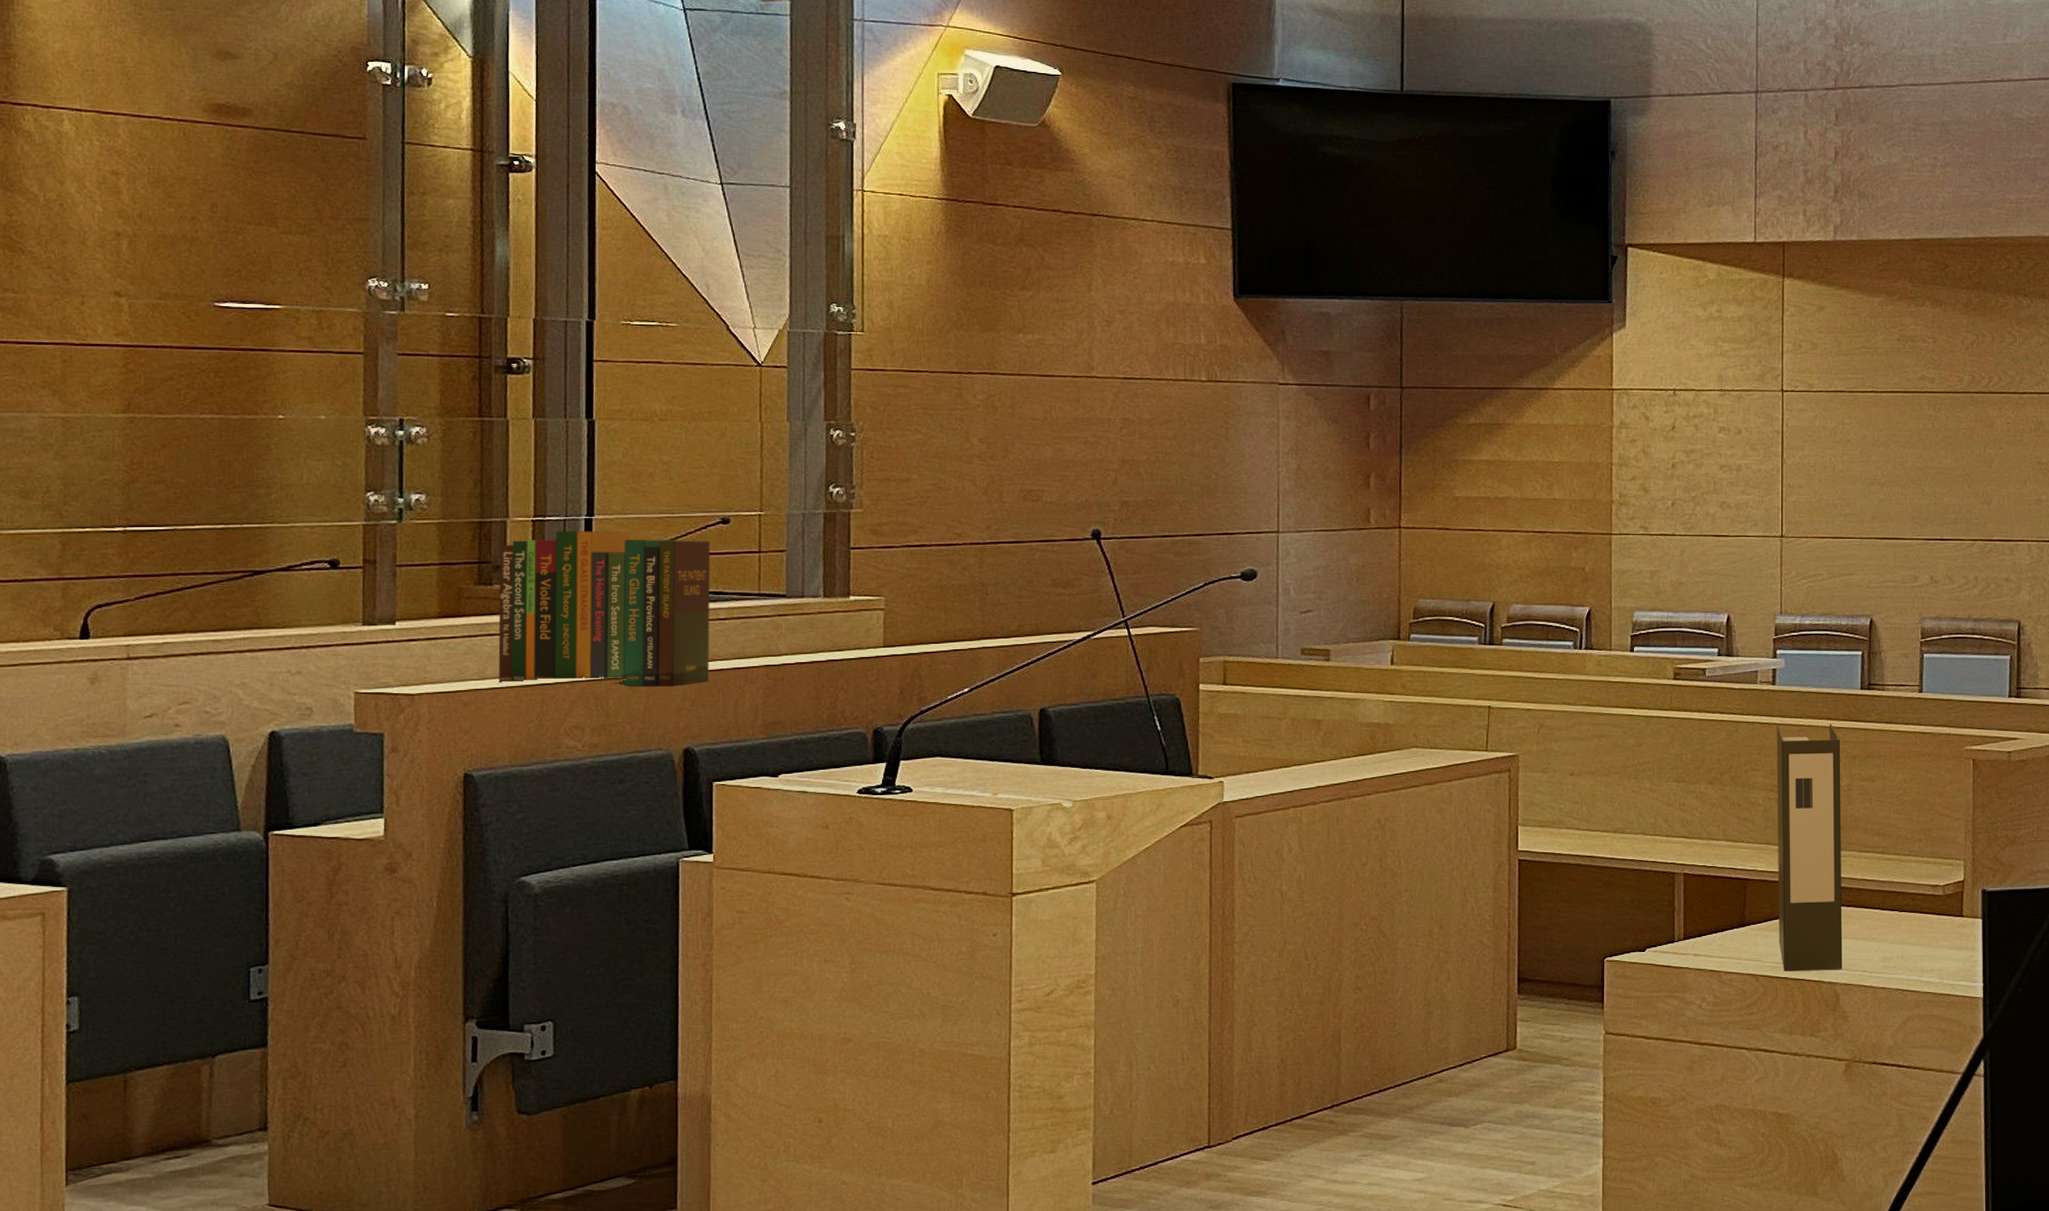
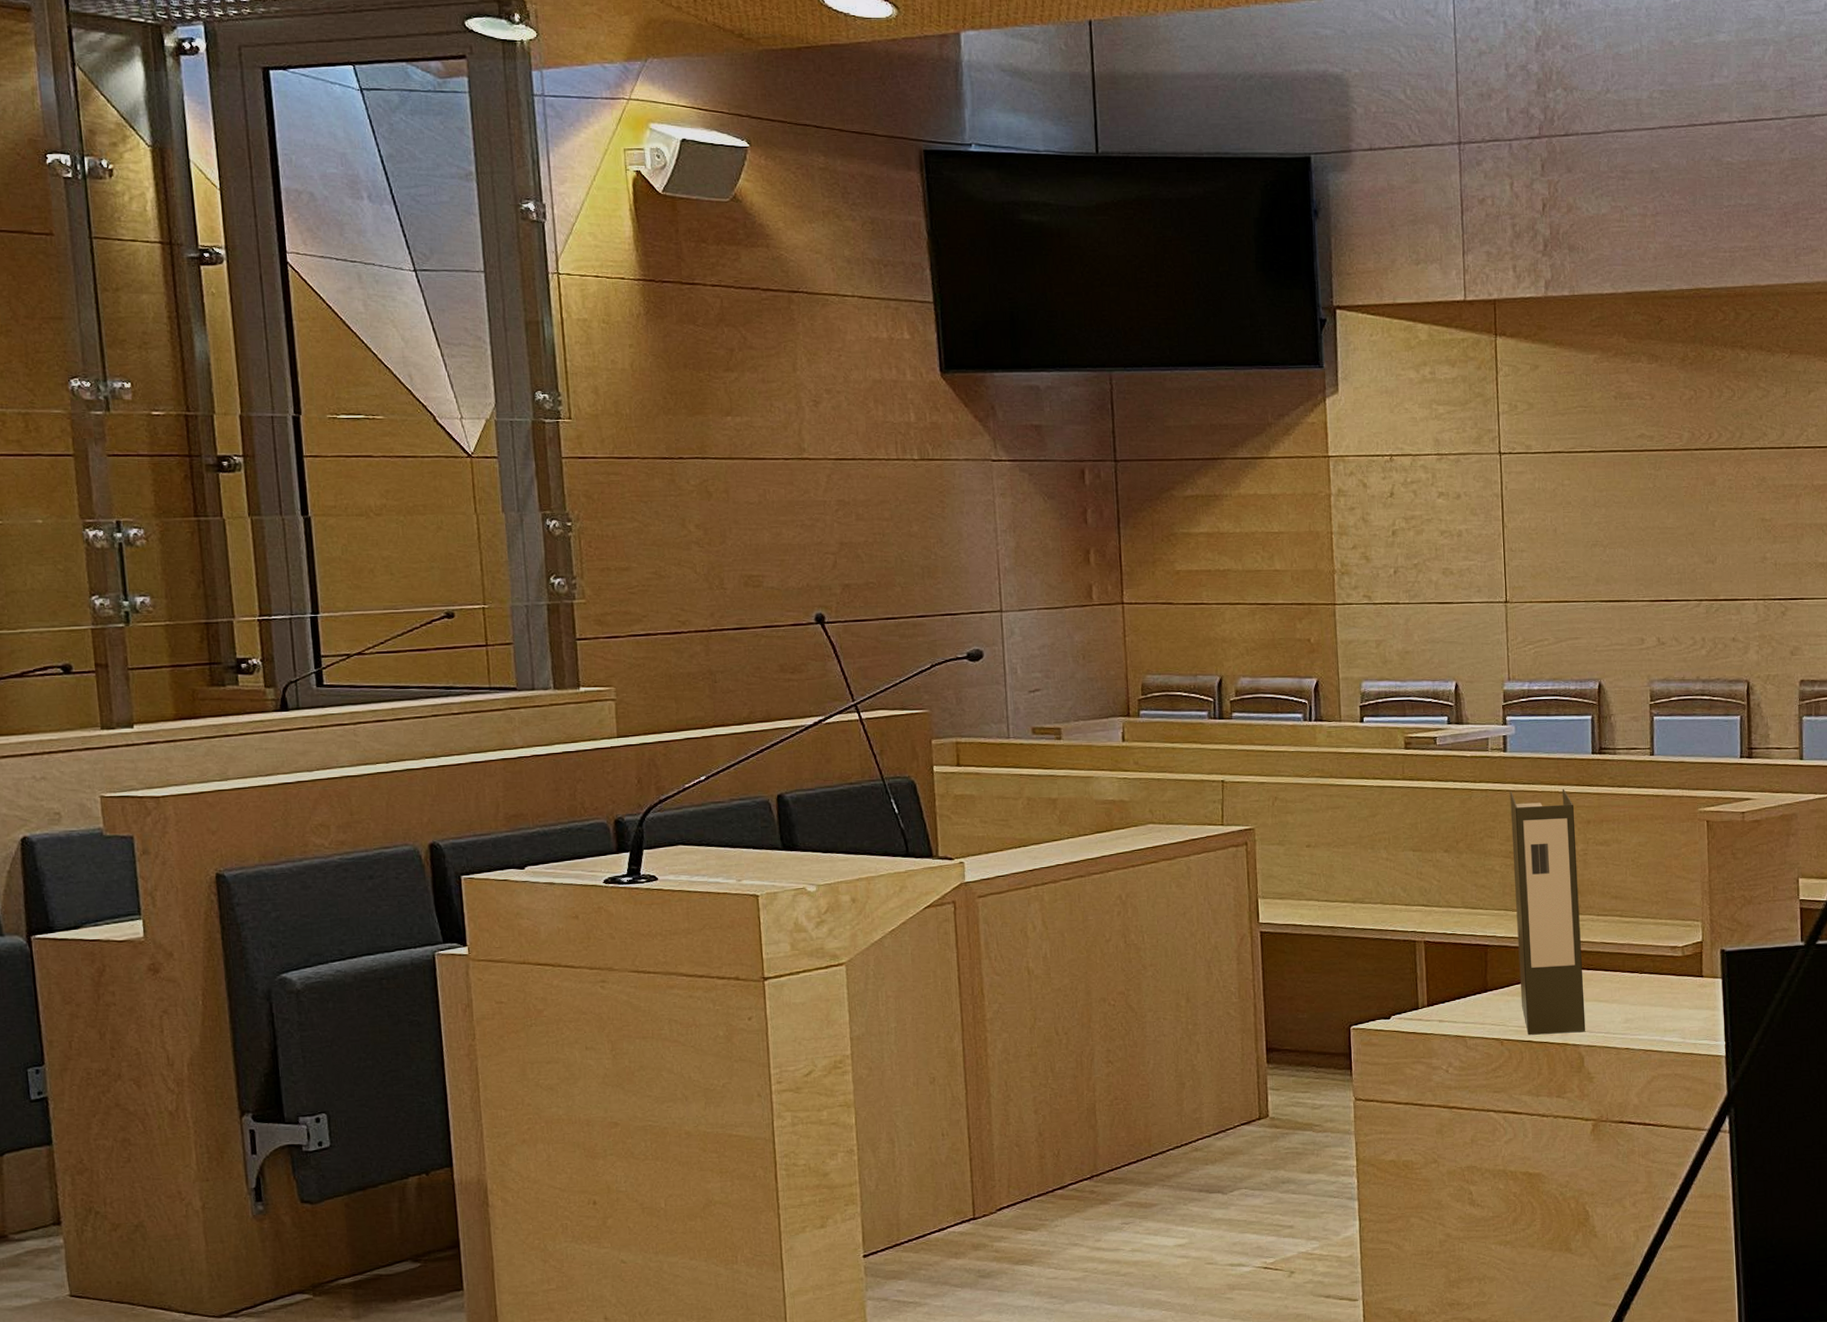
books: present [498,531,710,687] -> none [228,628,448,785]

